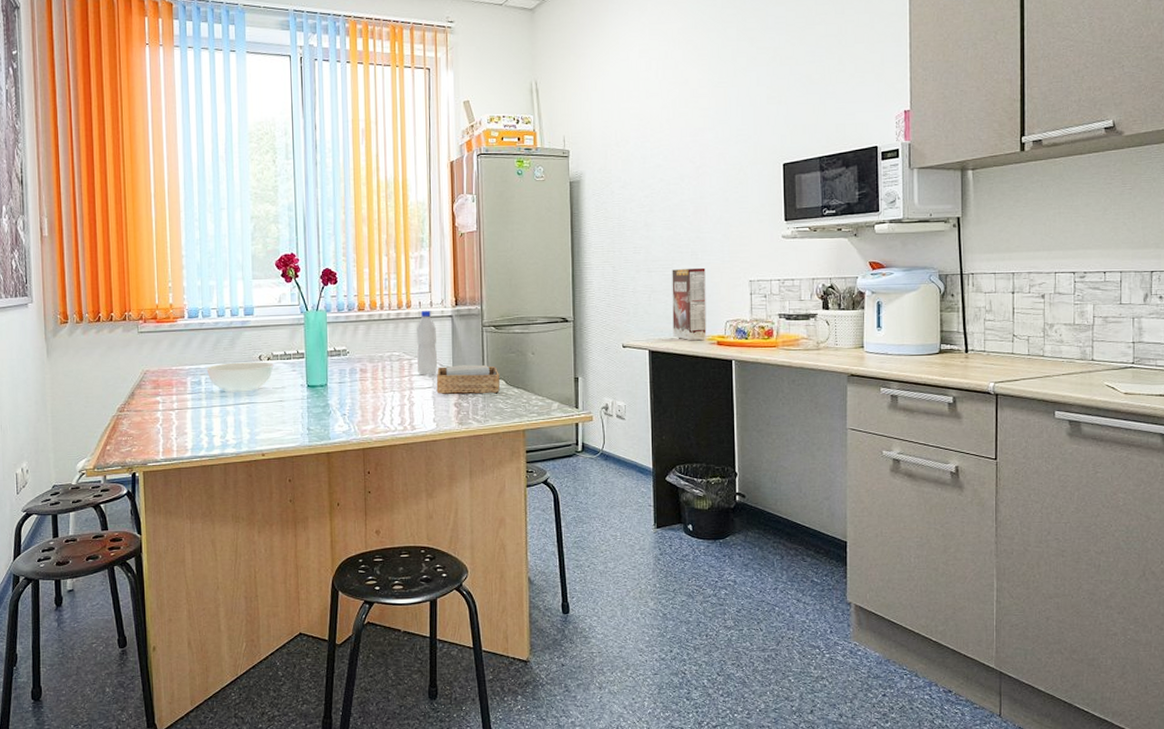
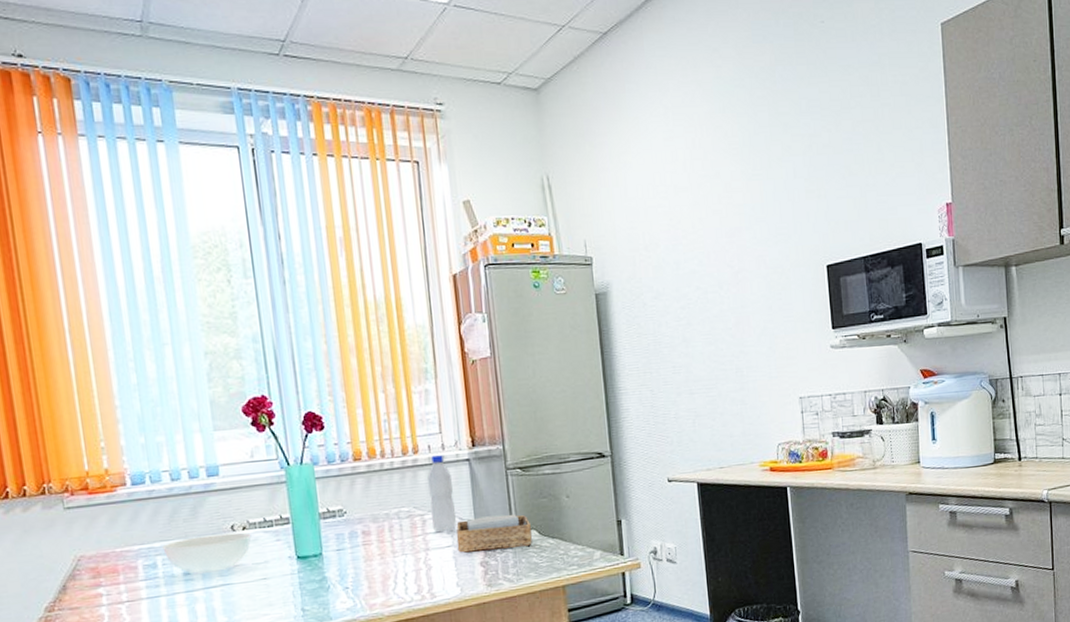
cereal box: present [672,267,707,341] -> none [716,385,758,469]

